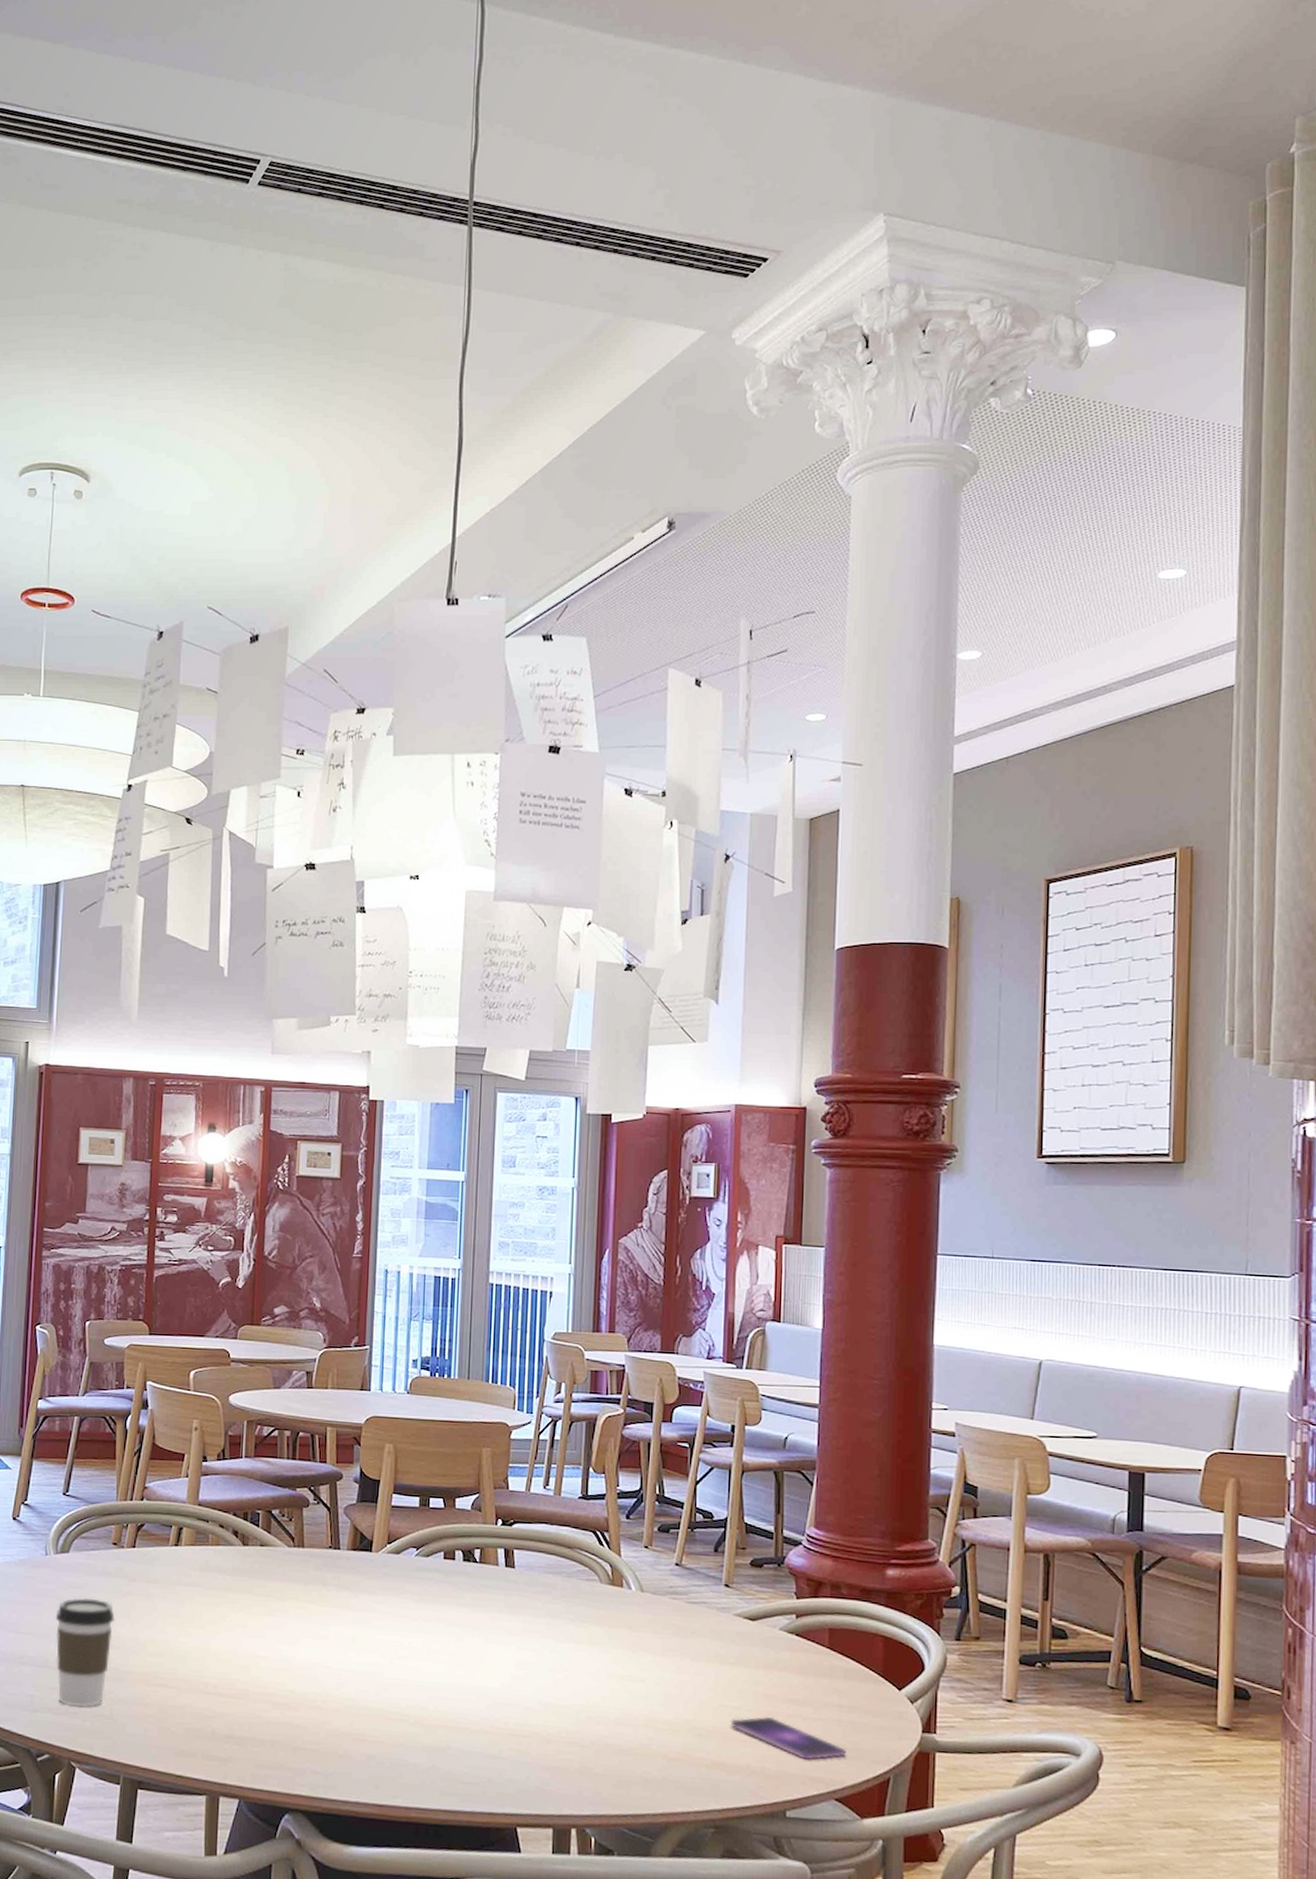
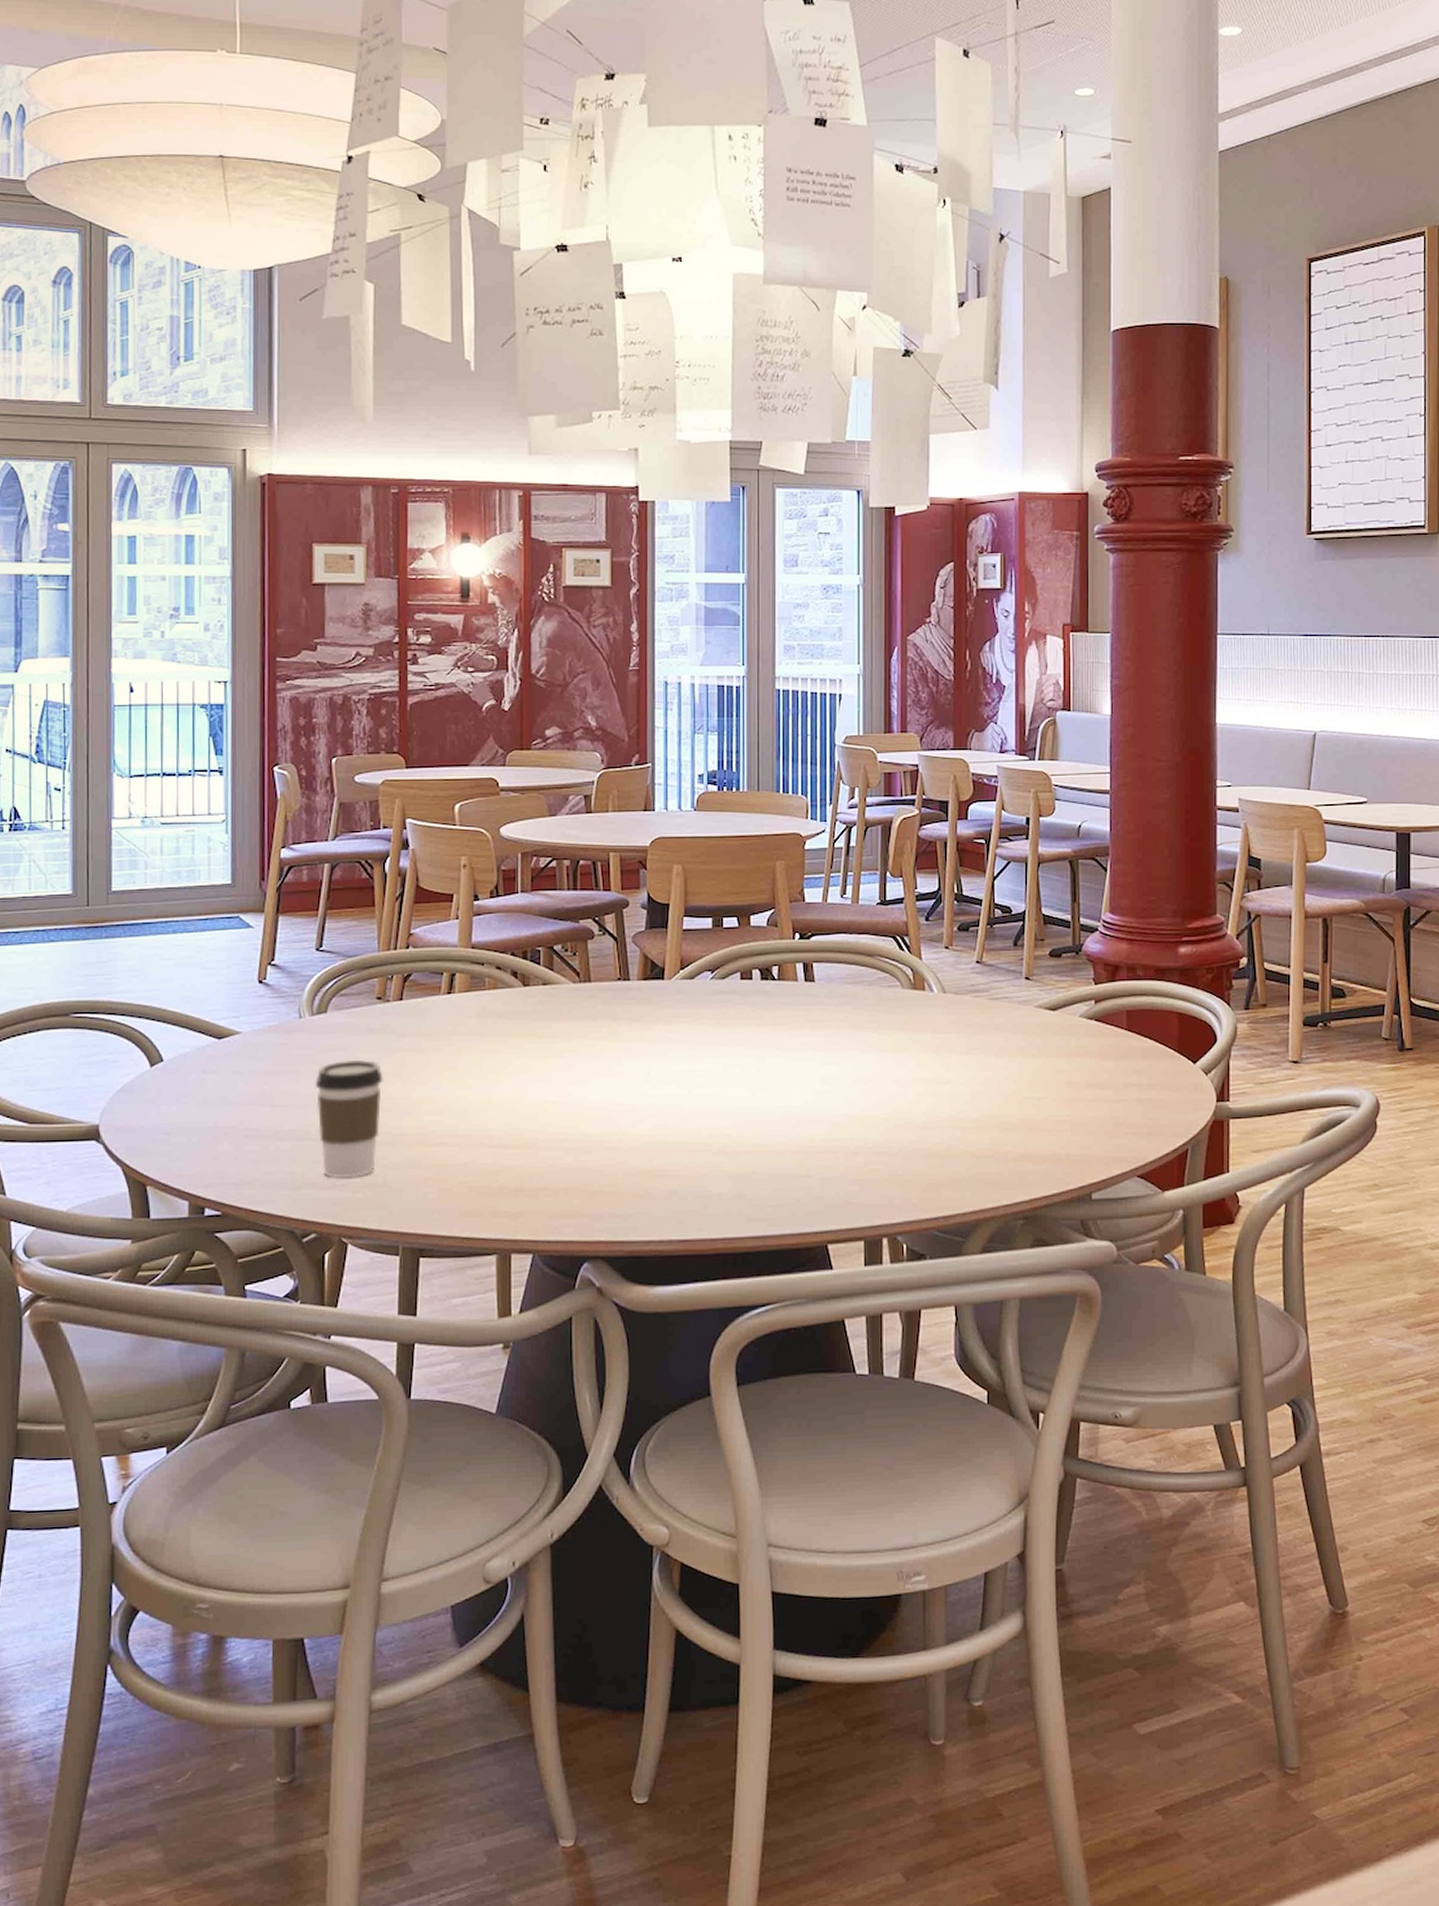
smartphone: present [730,1716,847,1760] -> none [1035,1103,1147,1142]

